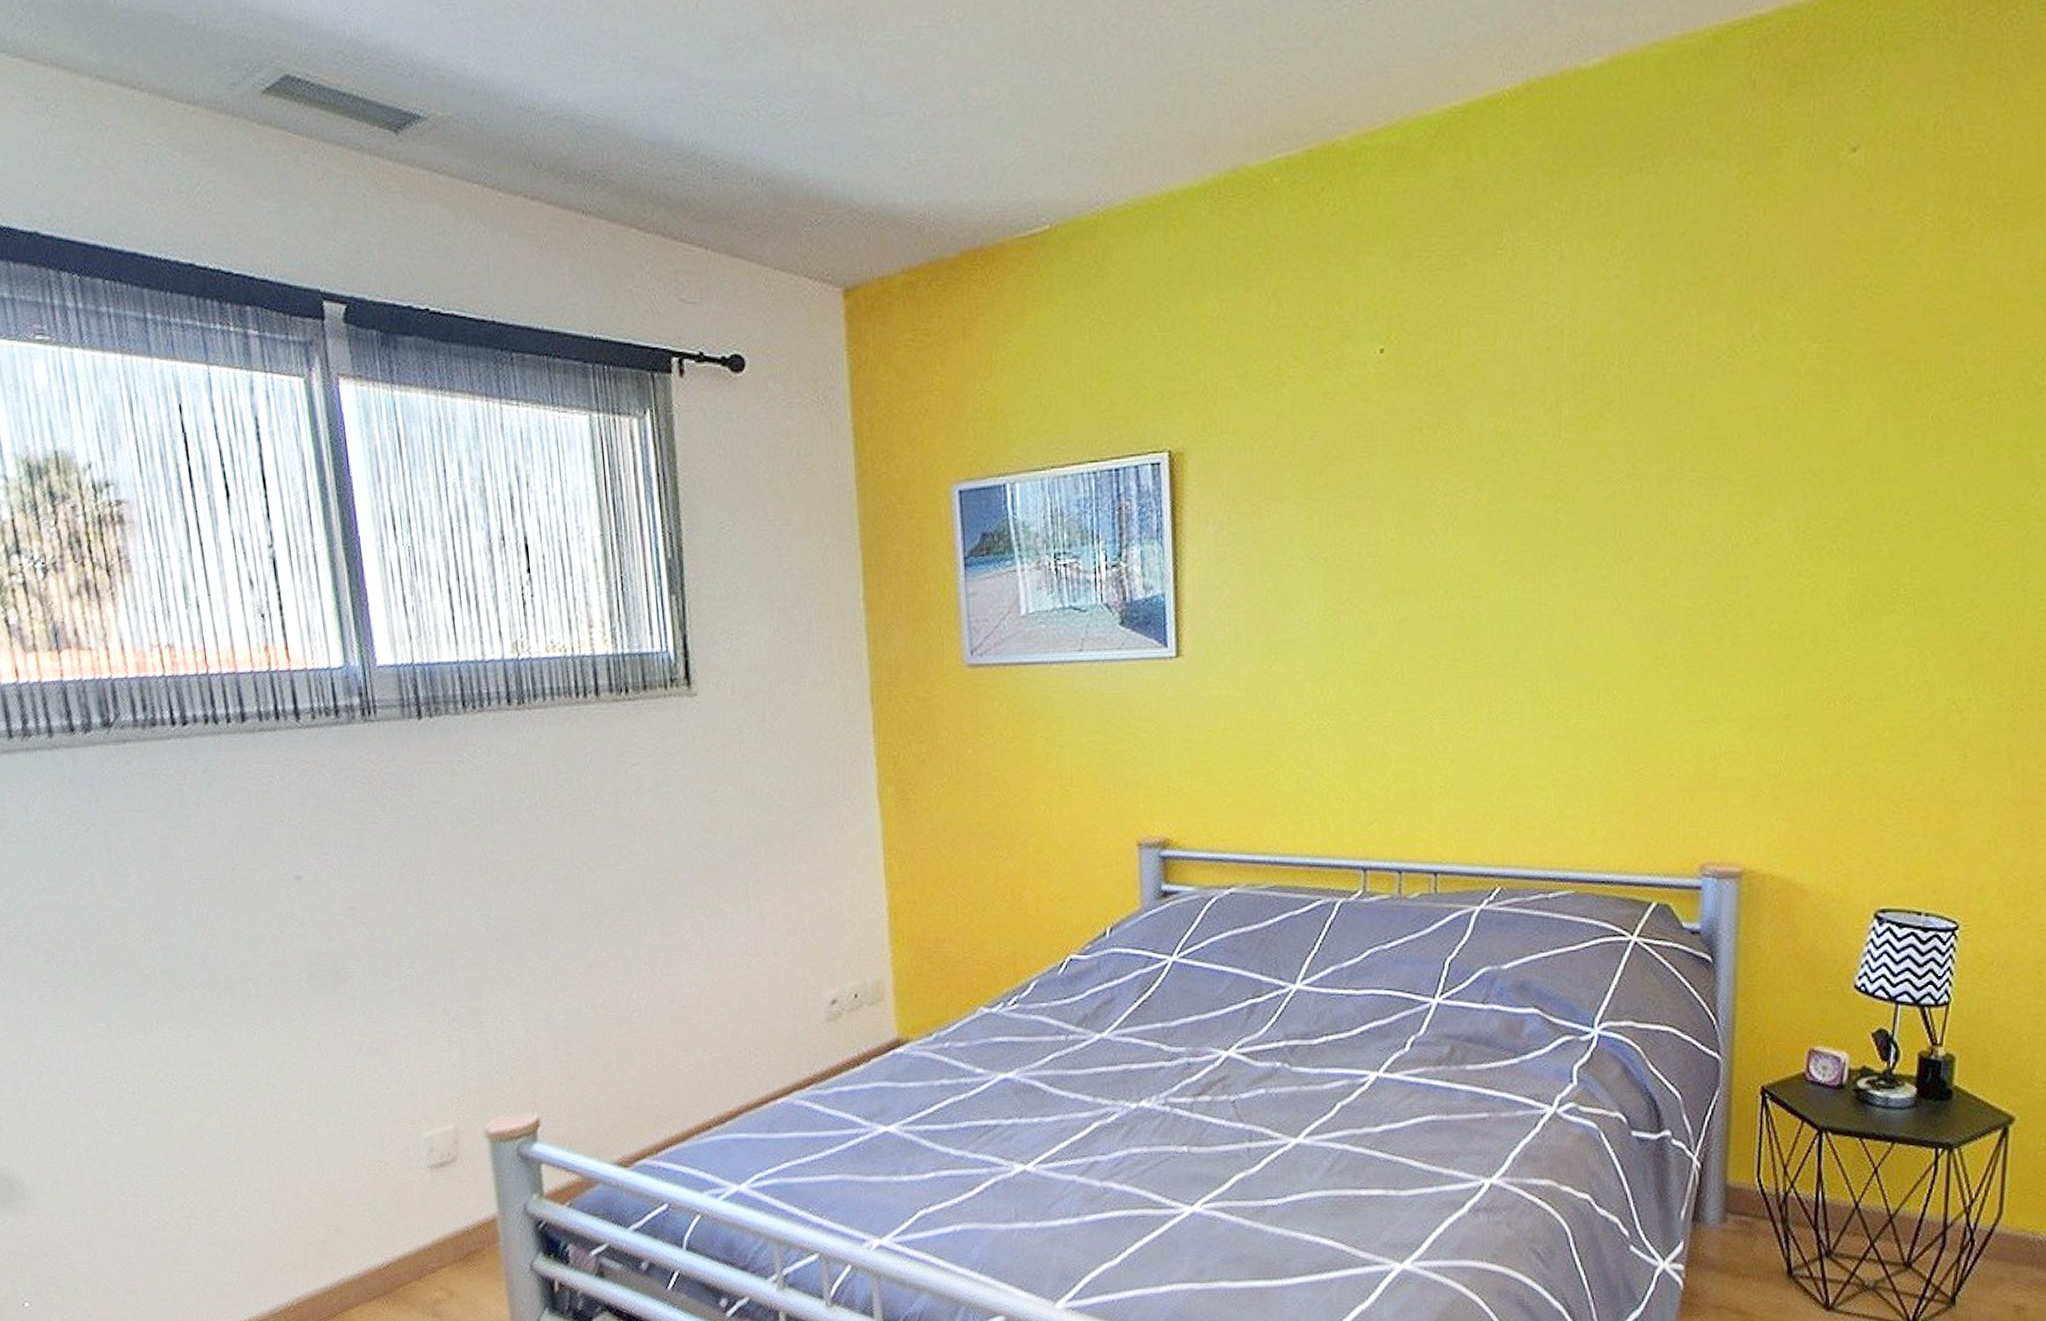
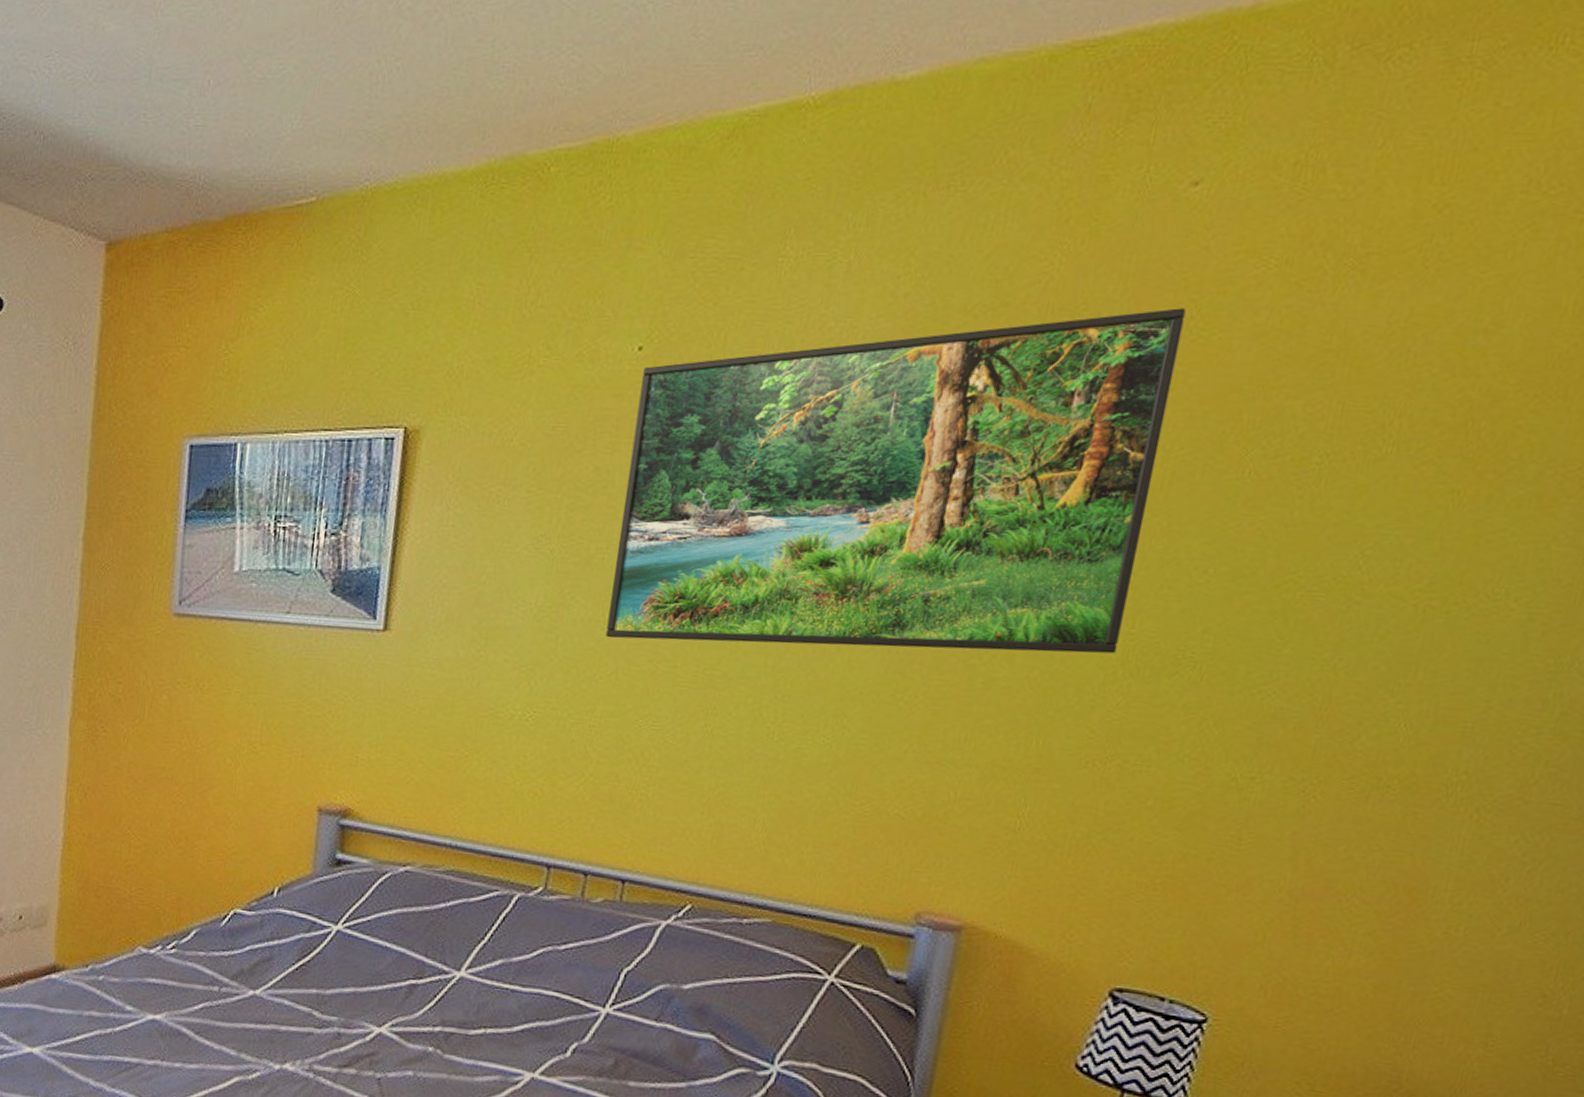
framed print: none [1386,268,1861,639] -> present [606,308,1186,654]

